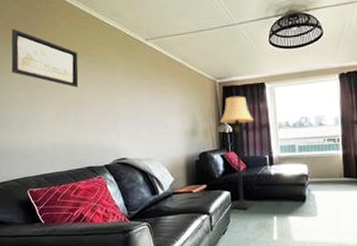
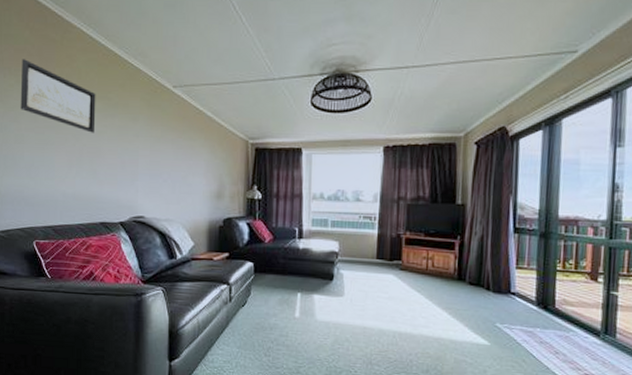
lamp: present [219,96,255,210] -> none [248,160,287,284]

